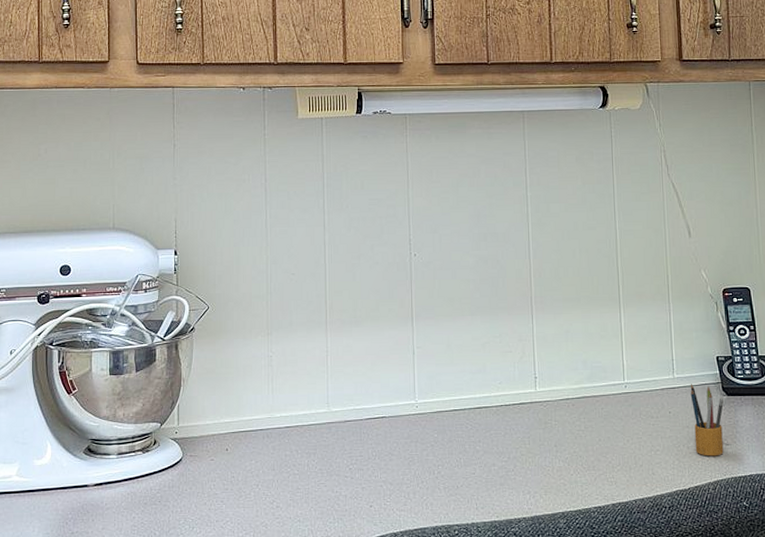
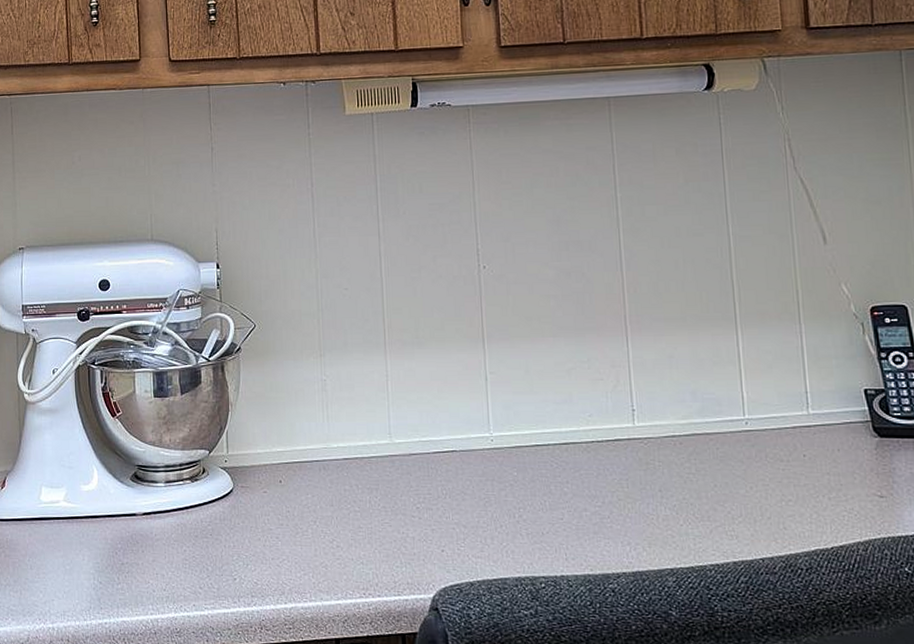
pencil box: present [690,384,724,457] -> none [830,422,877,511]

